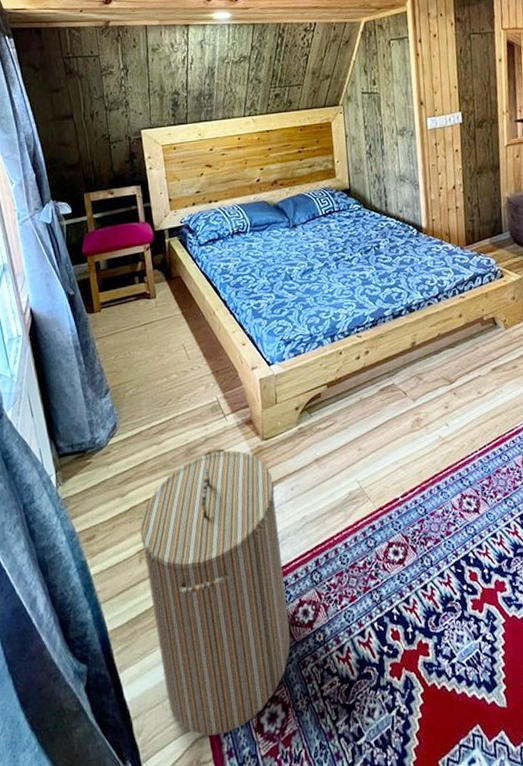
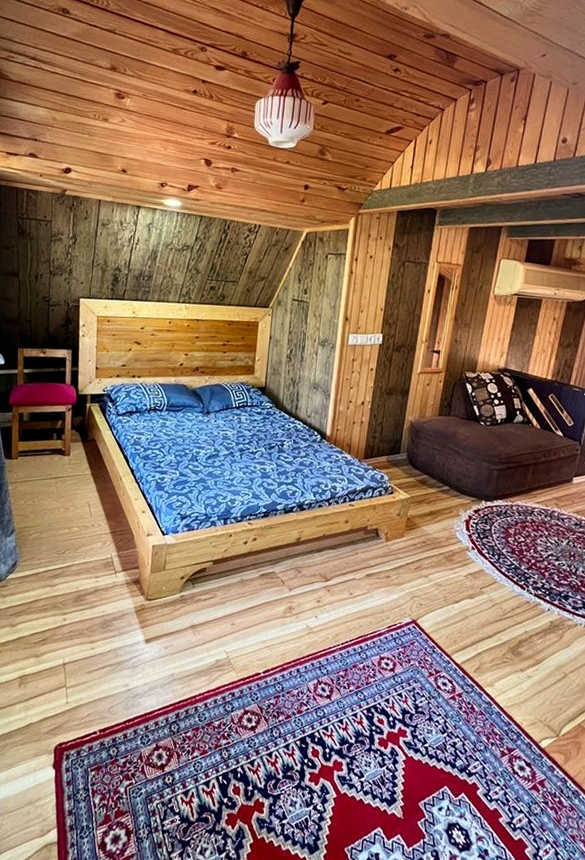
laundry hamper: present [140,448,291,736] -> none [23,599,150,845]

